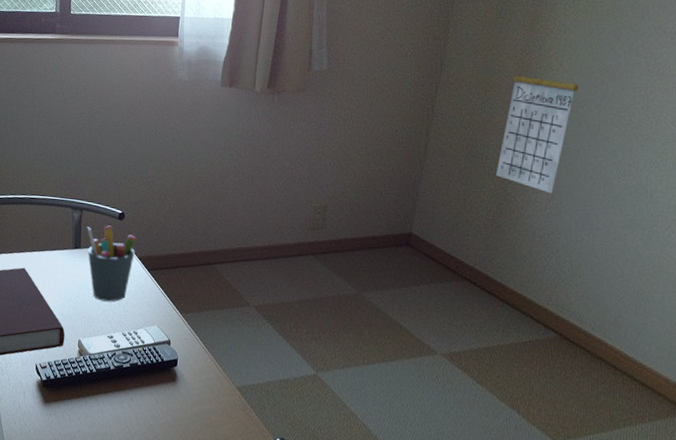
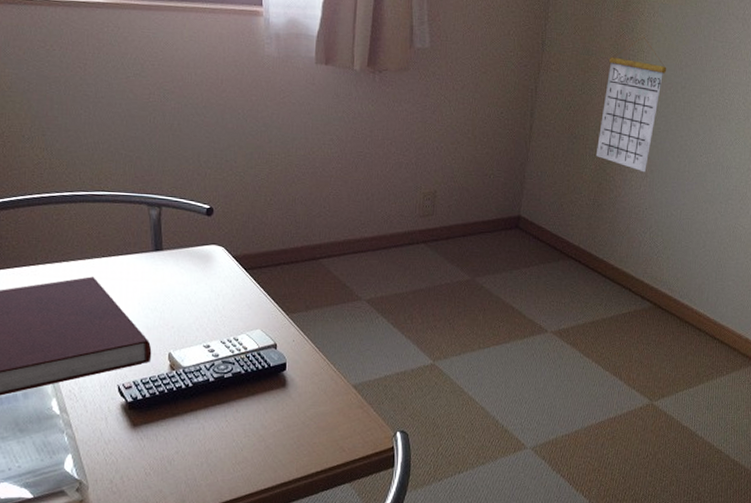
pen holder: present [87,225,137,302] -> none [168,222,230,308]

